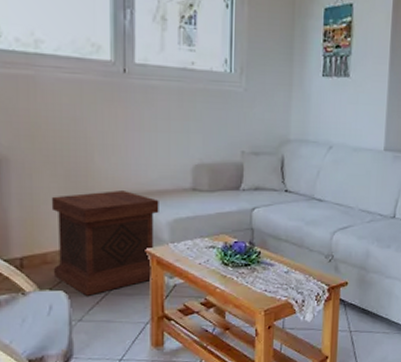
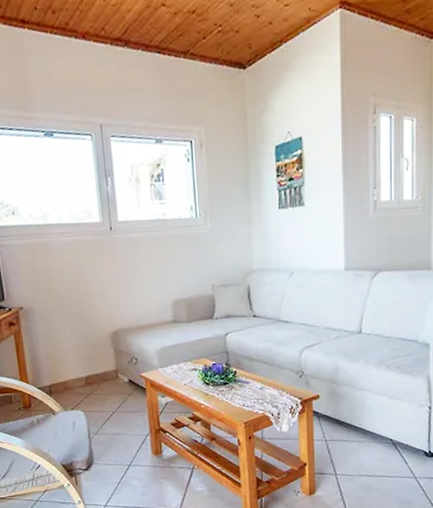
side table: present [51,190,159,296] -> none [66,327,149,414]

